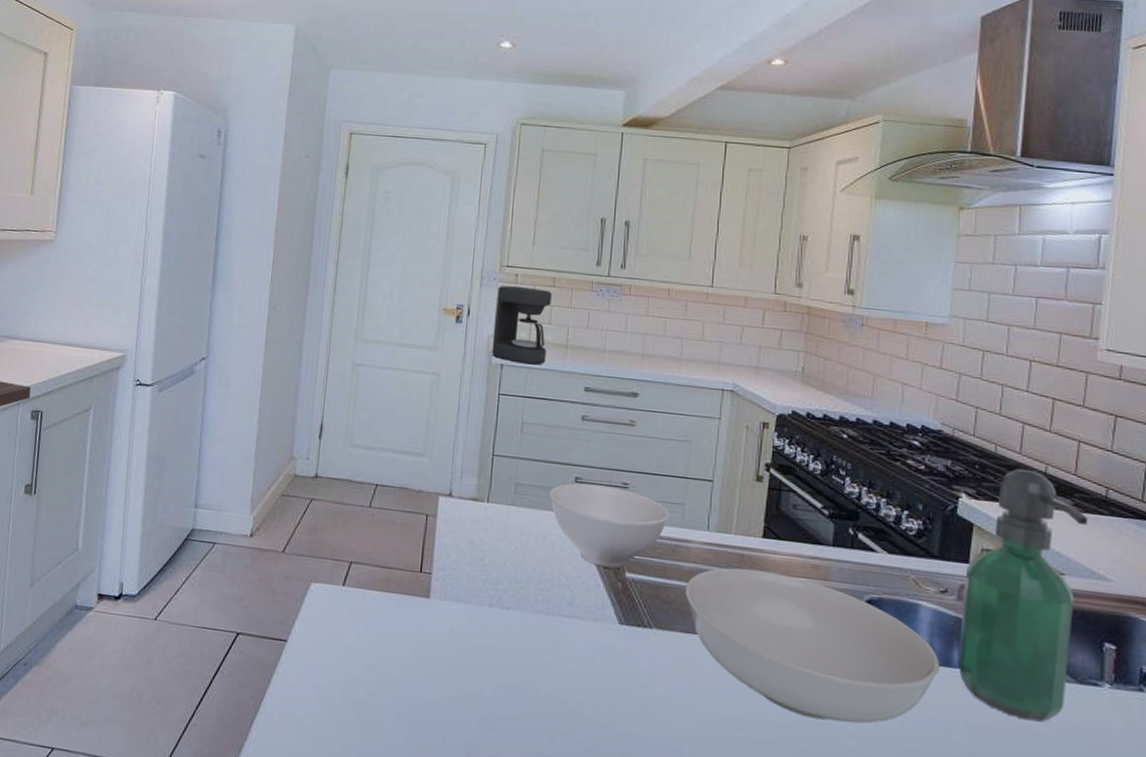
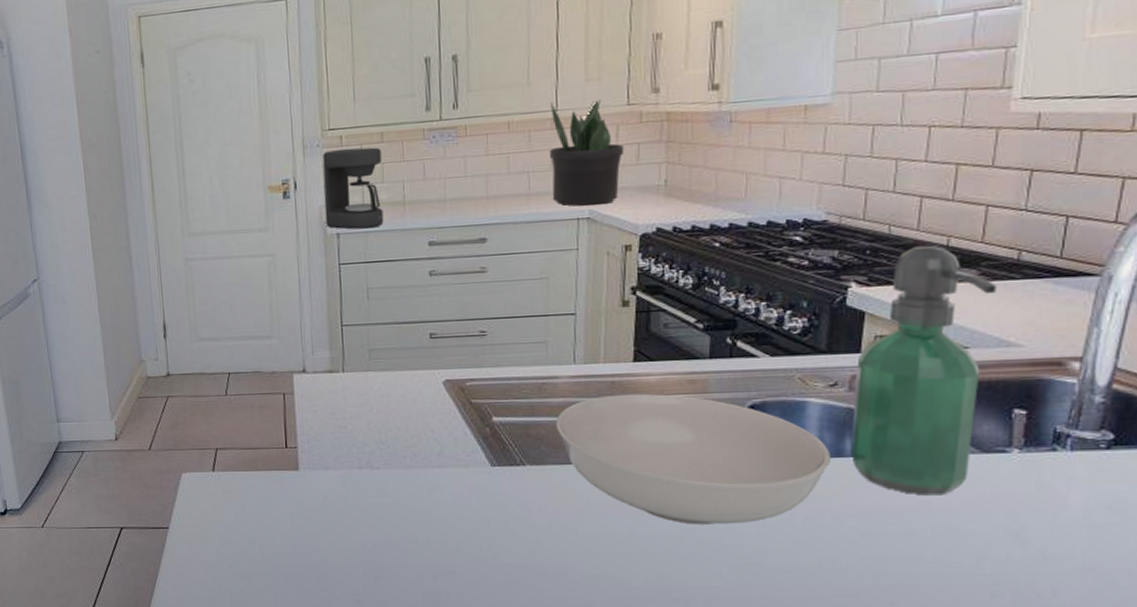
bowl: present [548,483,671,569] -> none [404,336,534,416]
planter: none [701,279,769,381] -> present [550,99,625,207]

